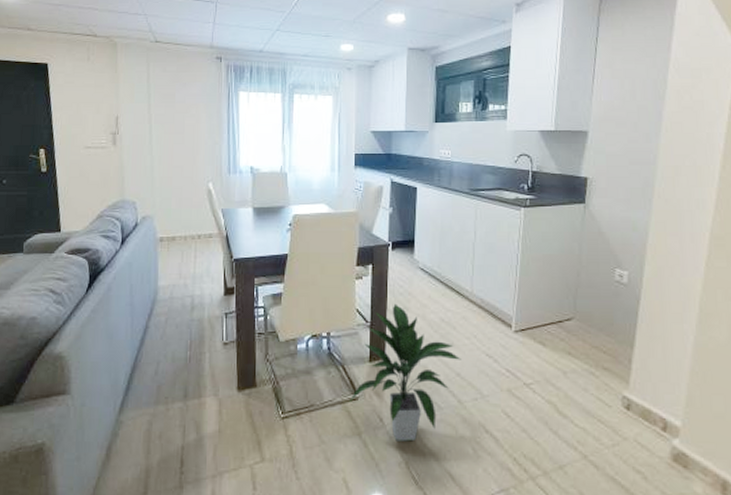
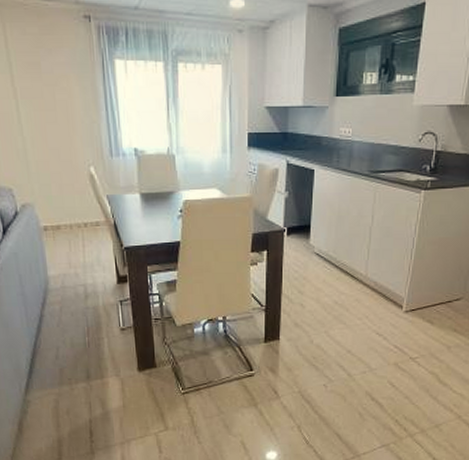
indoor plant: present [349,303,461,442] -> none [245,288,353,410]

